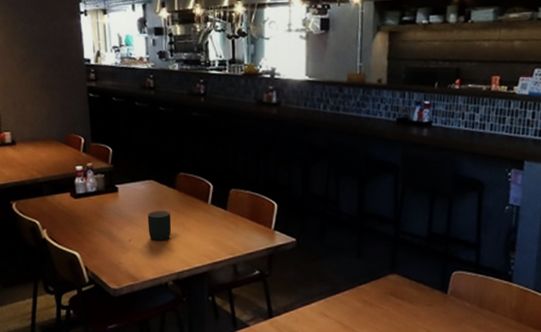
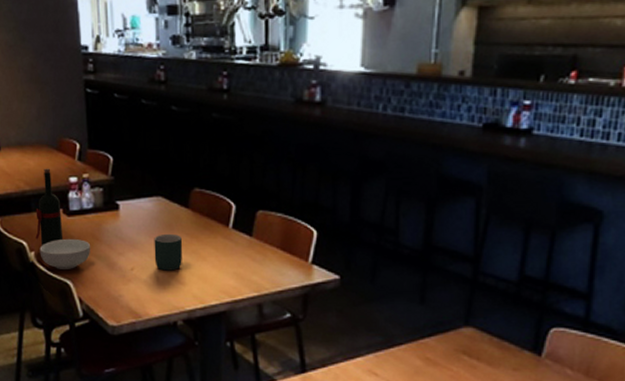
wine bottle: none [47,159,71,224] -> present [35,168,64,246]
cereal bowl: none [50,217,94,243] -> present [39,238,90,269]

